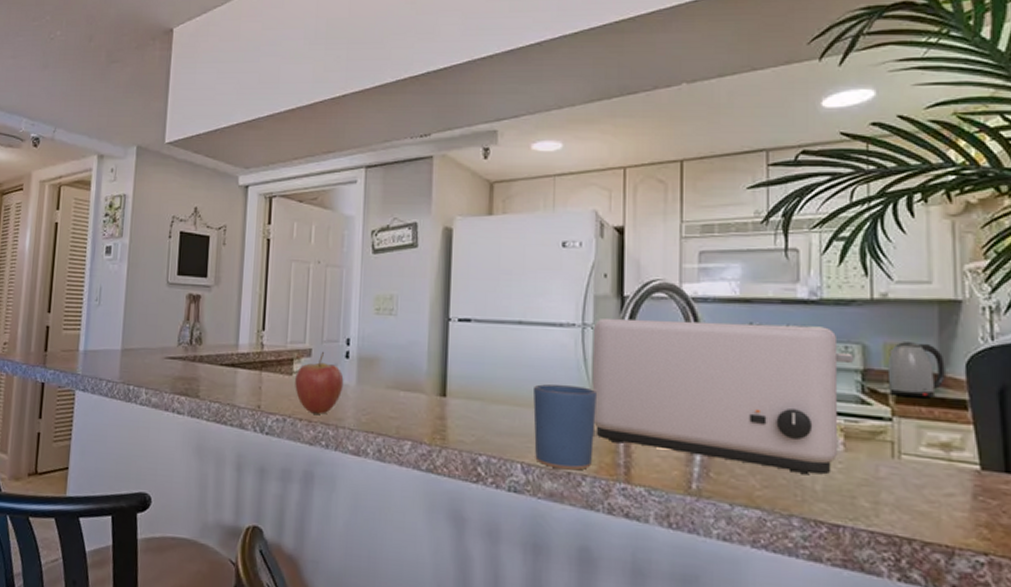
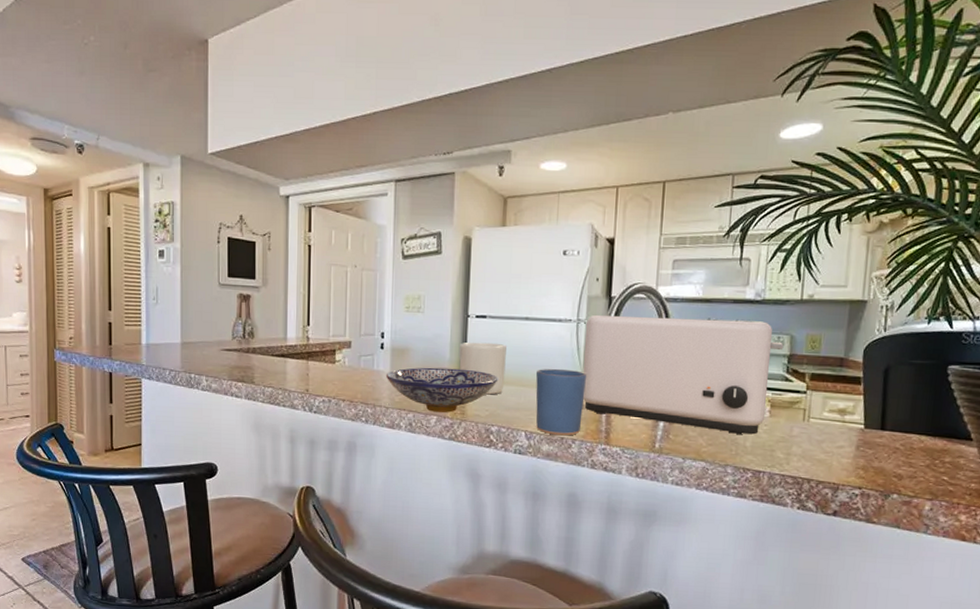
fruit: present [295,352,344,414] -> none [338,344,380,396]
bowl: none [351,380,487,437] -> present [385,367,499,413]
mug: none [438,350,496,416] -> present [459,342,507,395]
kettle: present [887,342,945,398] -> none [806,333,849,376]

